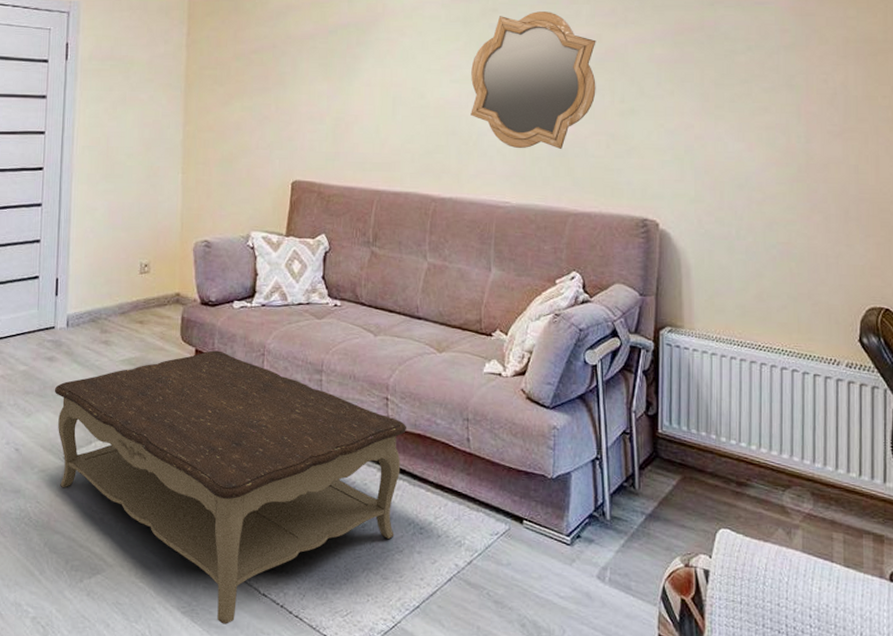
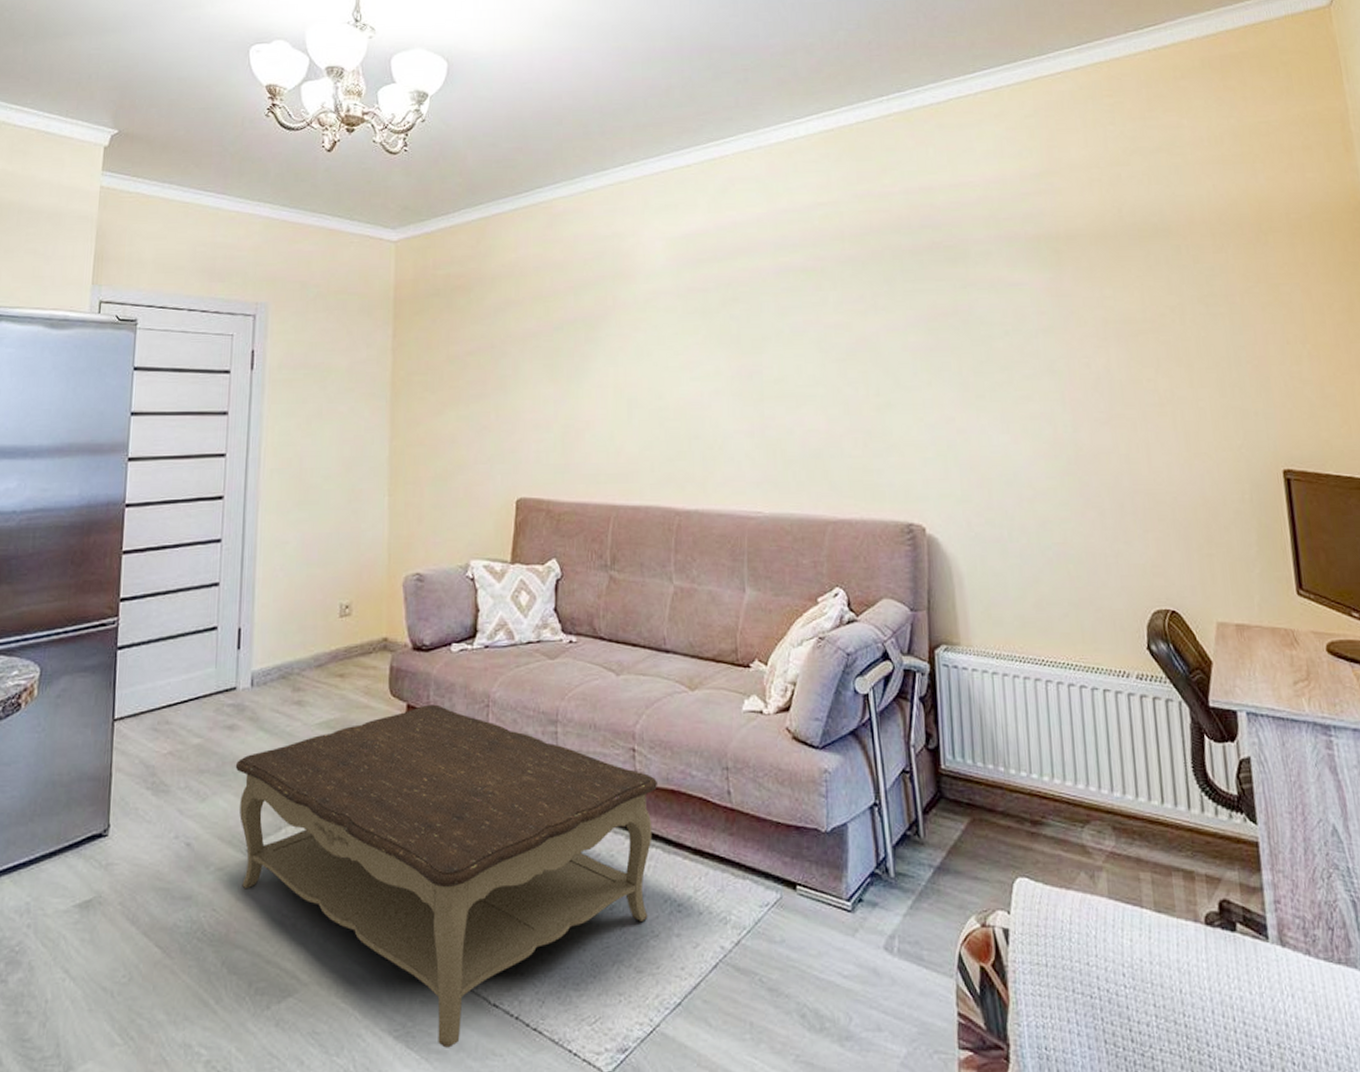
mirror: present [471,11,596,149] -> none [713,300,849,452]

